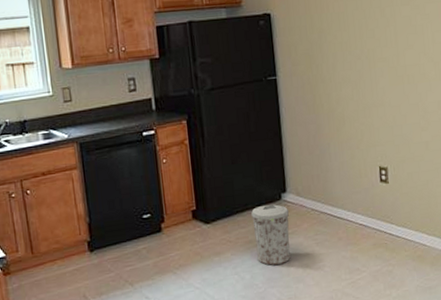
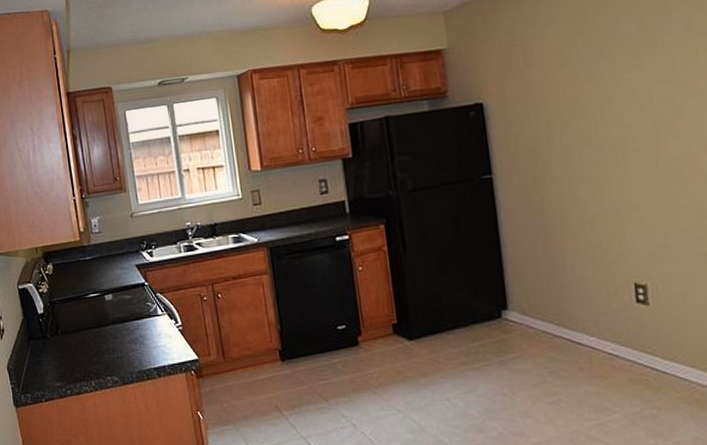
trash can: present [251,204,291,266] -> none [464,322,515,394]

